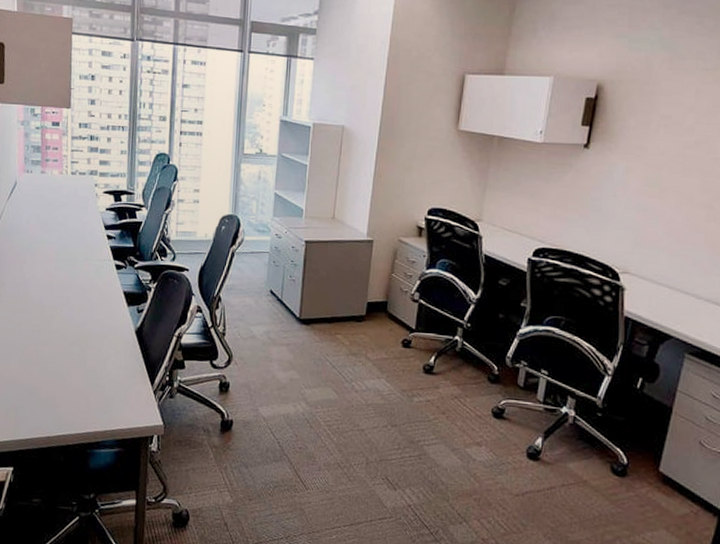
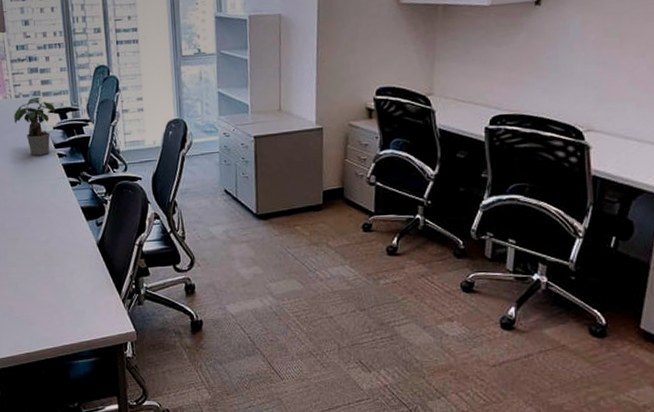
potted plant: none [67,177,110,235] -> present [14,97,55,155]

